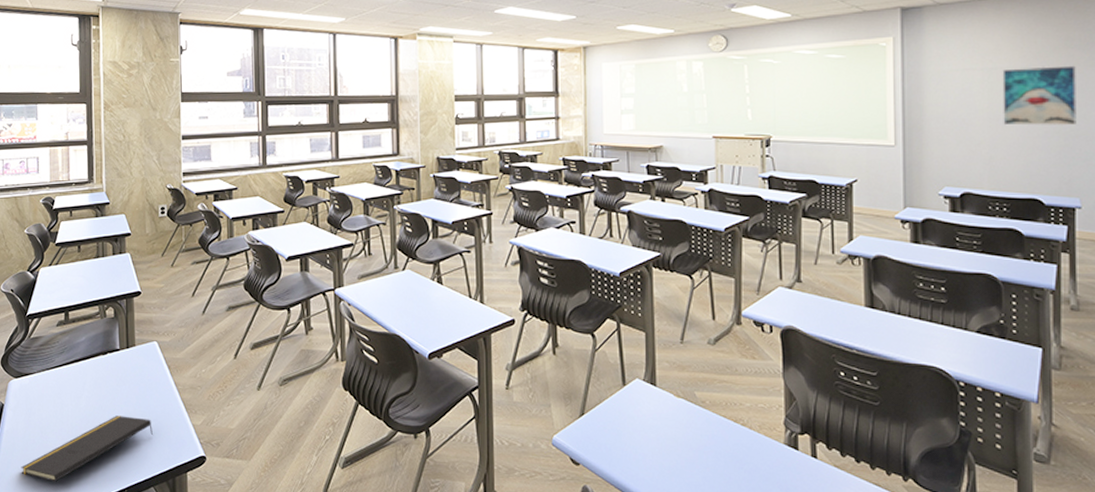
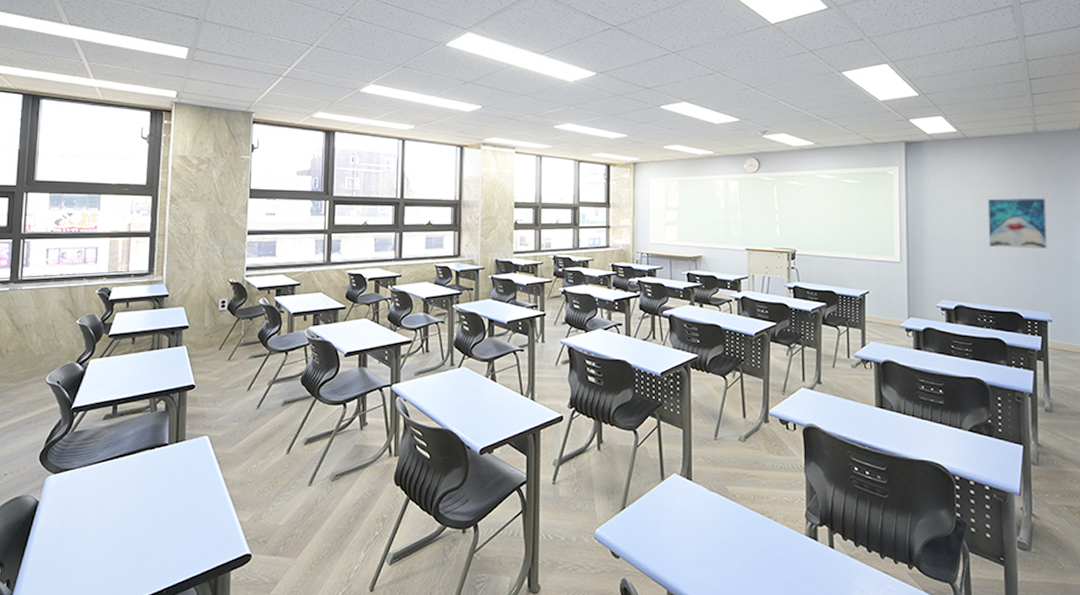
notepad: present [21,416,153,482] -> none [52,513,197,584]

